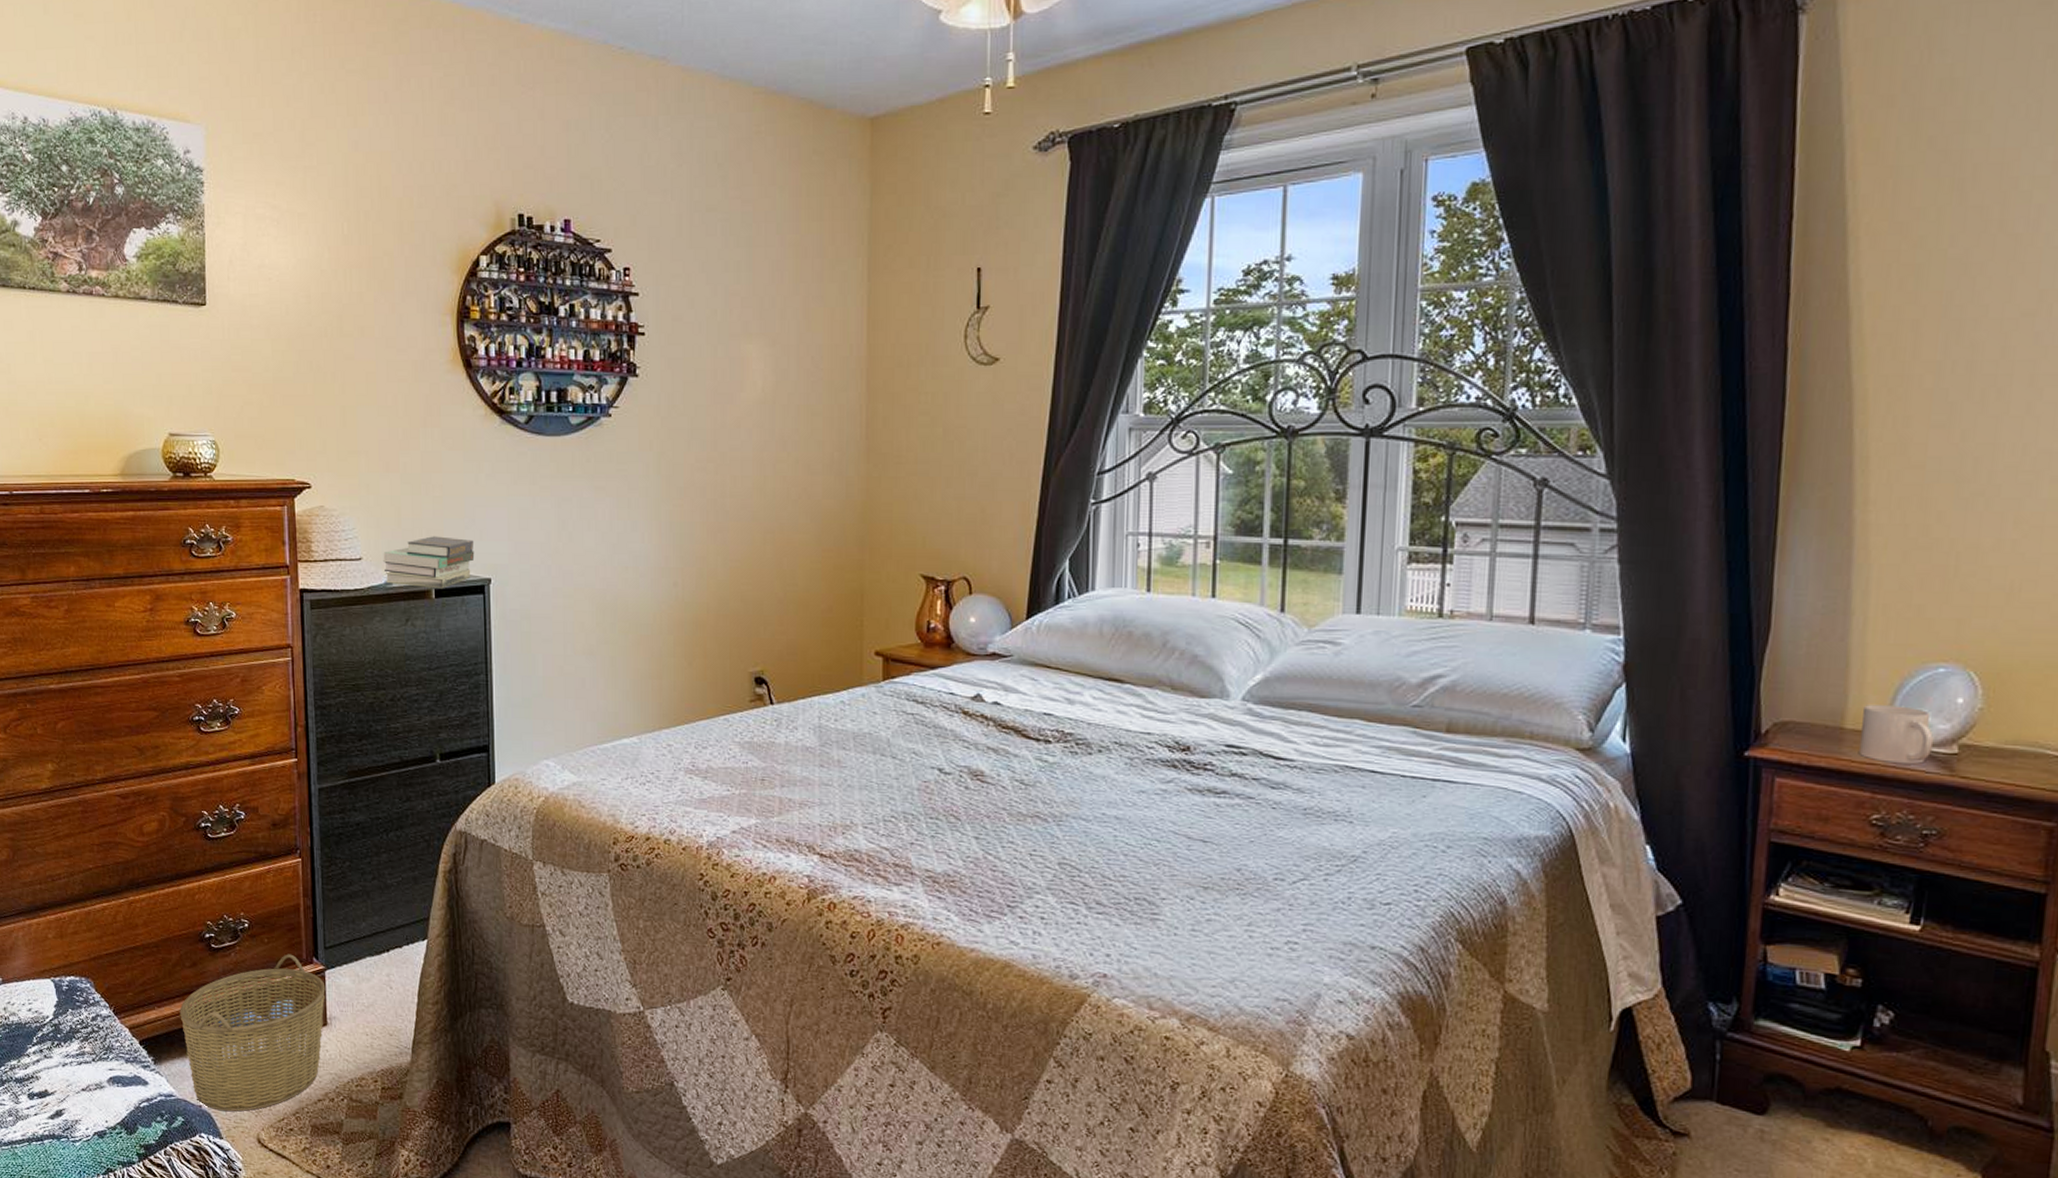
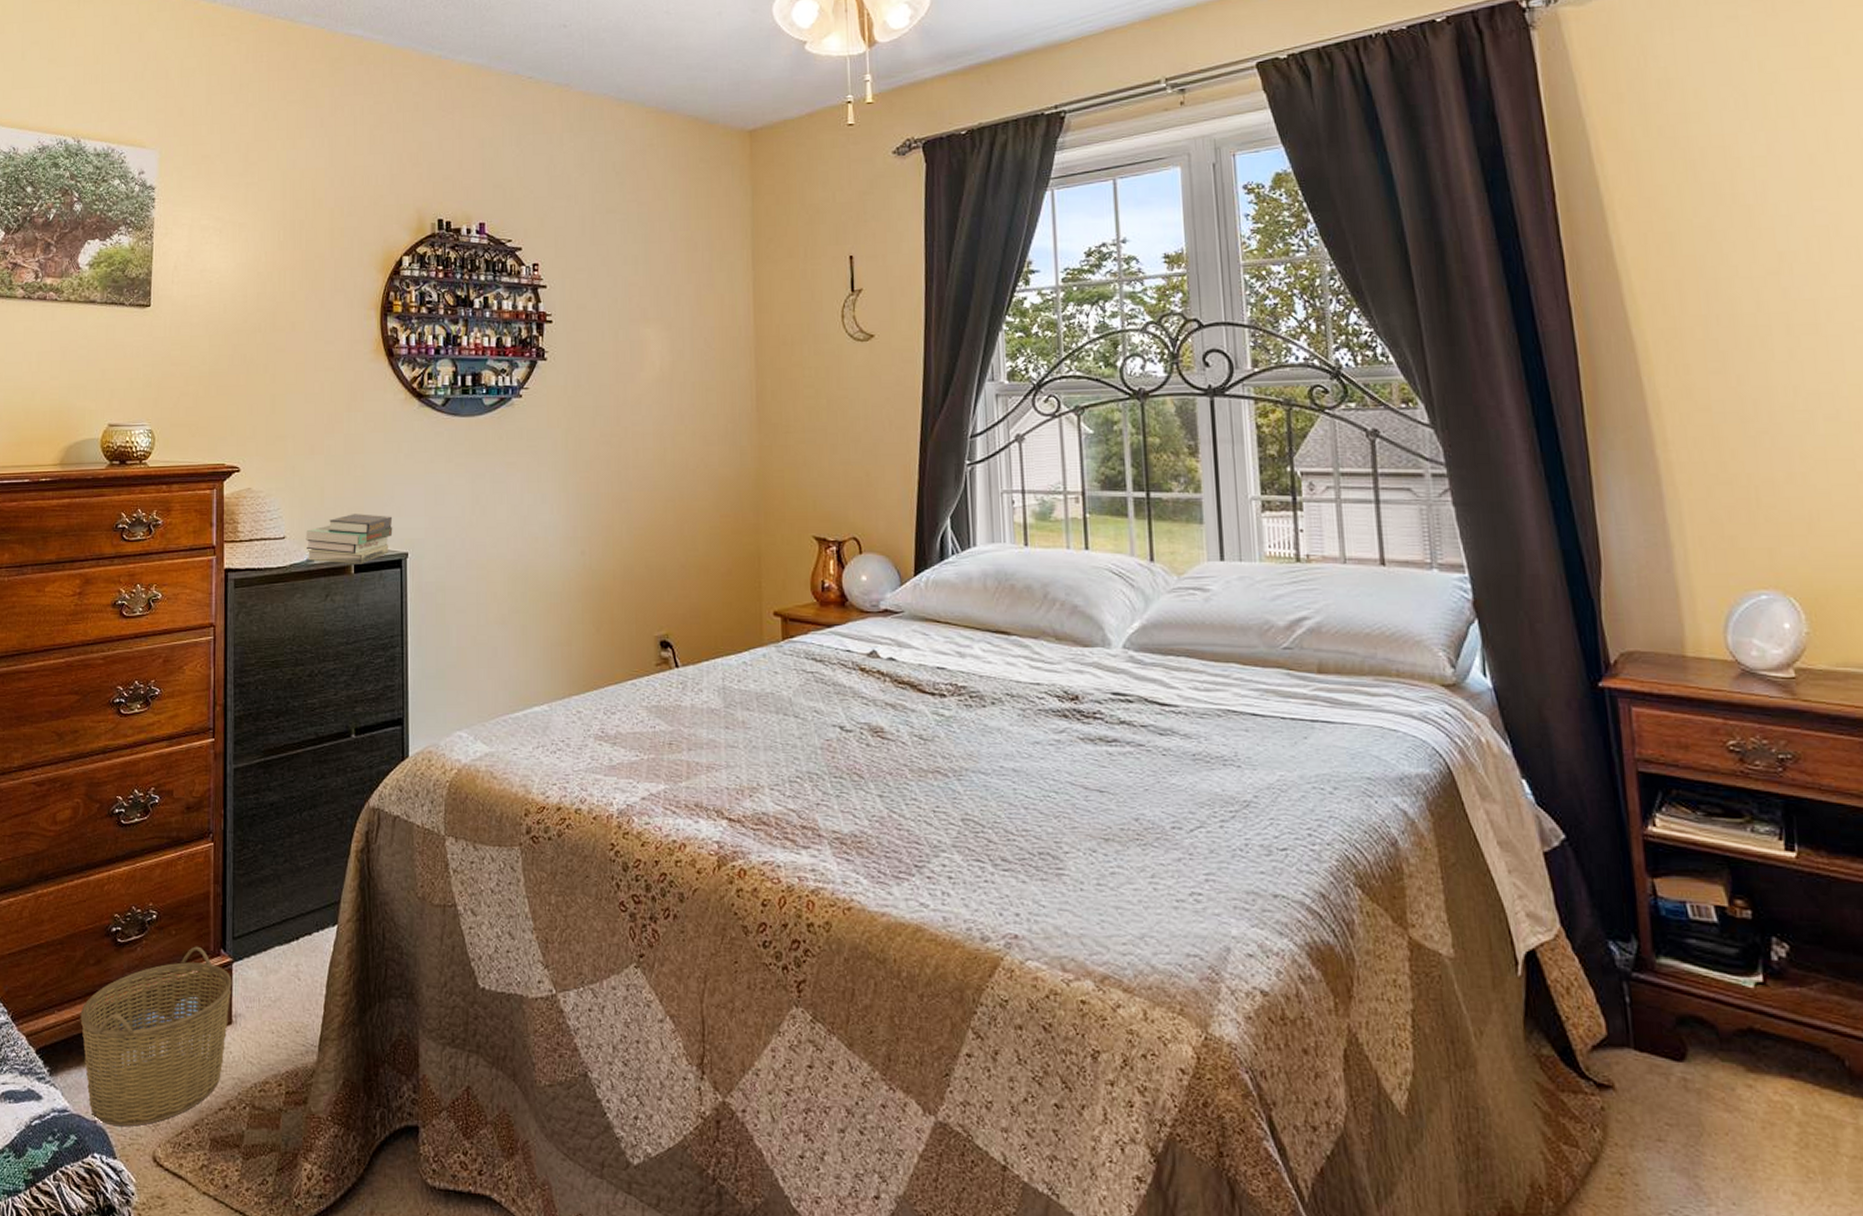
mug: present [1858,705,1934,765] -> none [1699,633,1772,690]

